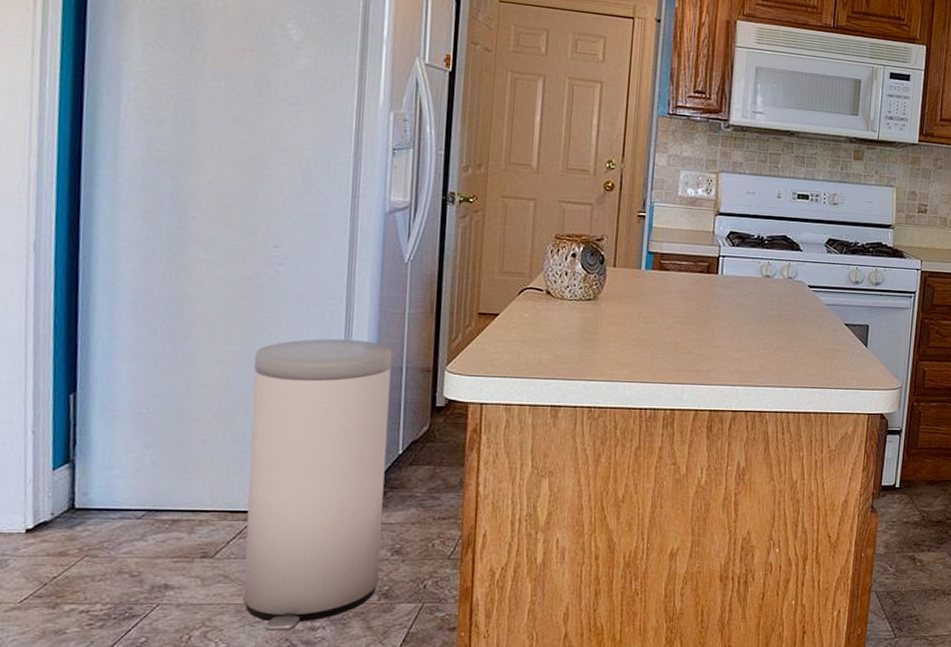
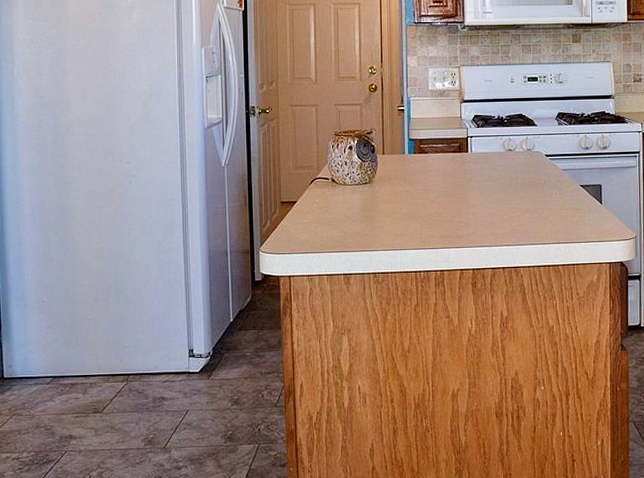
pedal bin: present [243,338,392,632] -> none [119,231,224,471]

